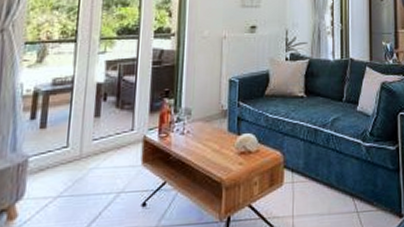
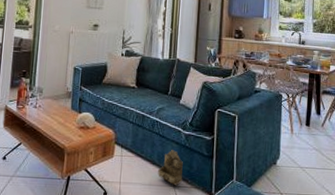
wall caddy: none [337,166,367,211] -> present [158,149,183,186]

